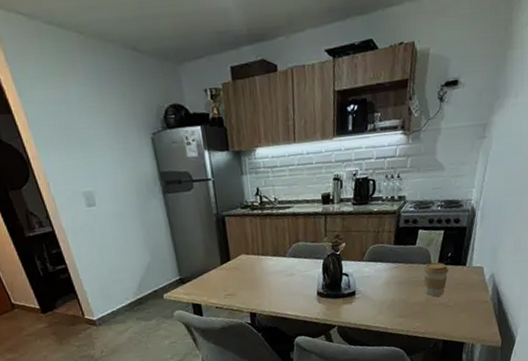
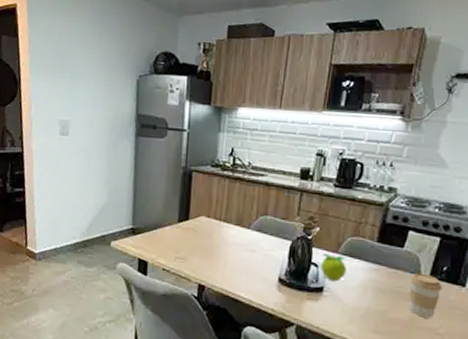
fruit: none [350,262,372,285] -> present [320,253,346,282]

